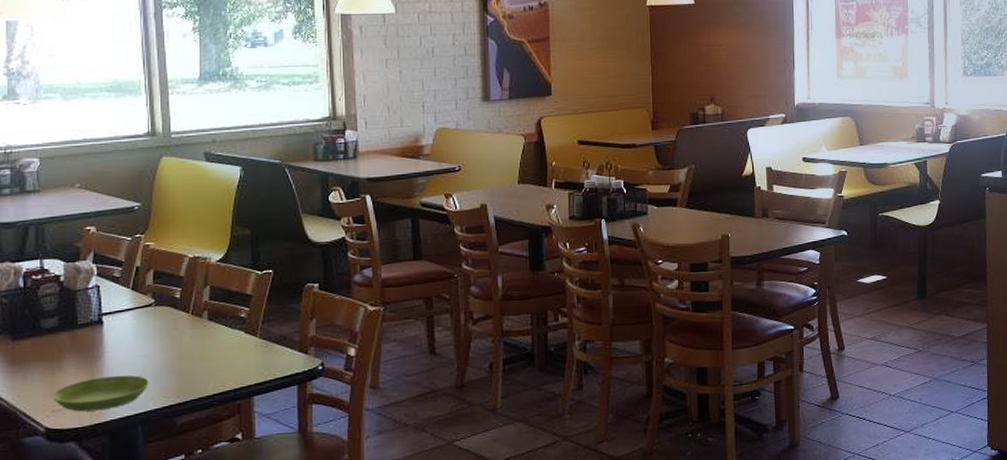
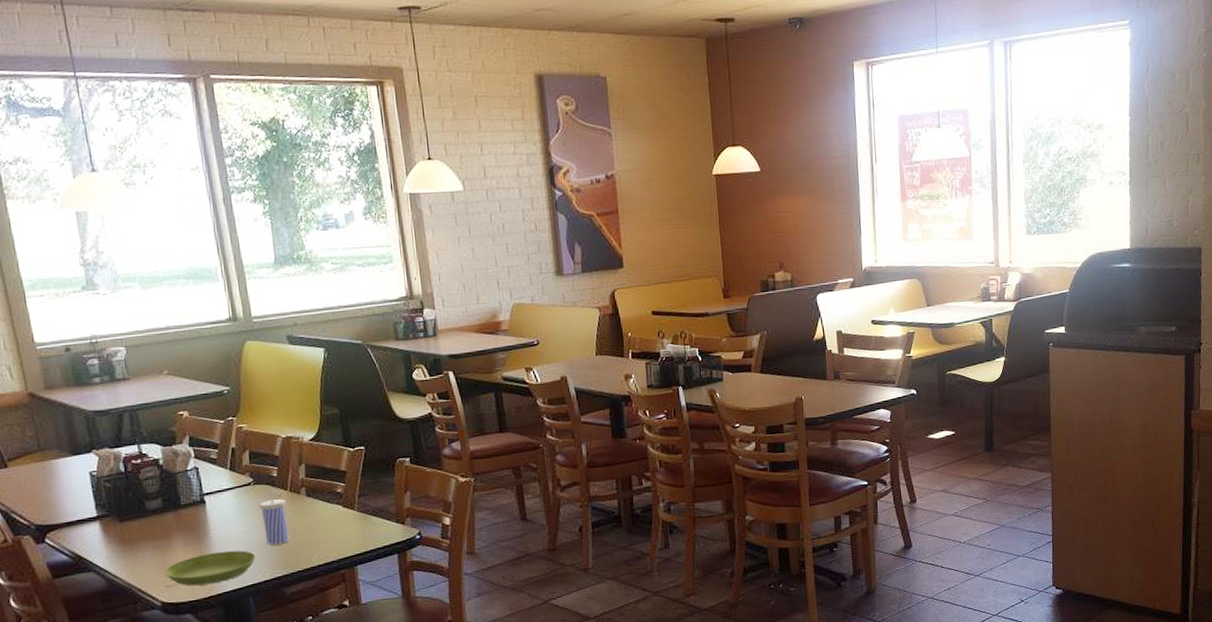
beverage cup: none [158,312,187,371] -> present [258,490,290,545]

